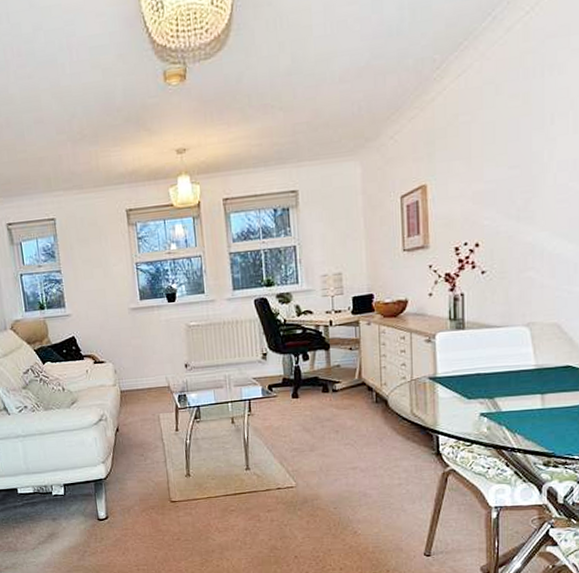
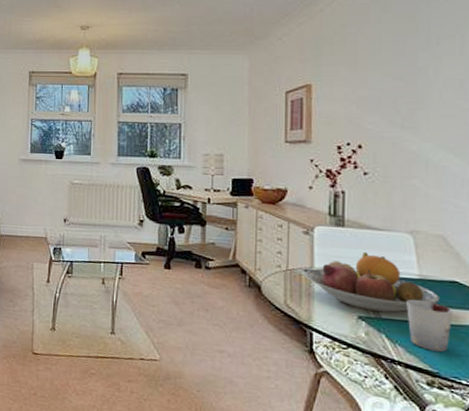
fruit bowl: none [428,351,555,407] -> present [304,252,440,313]
cup: none [524,388,566,434] -> present [406,299,453,352]

